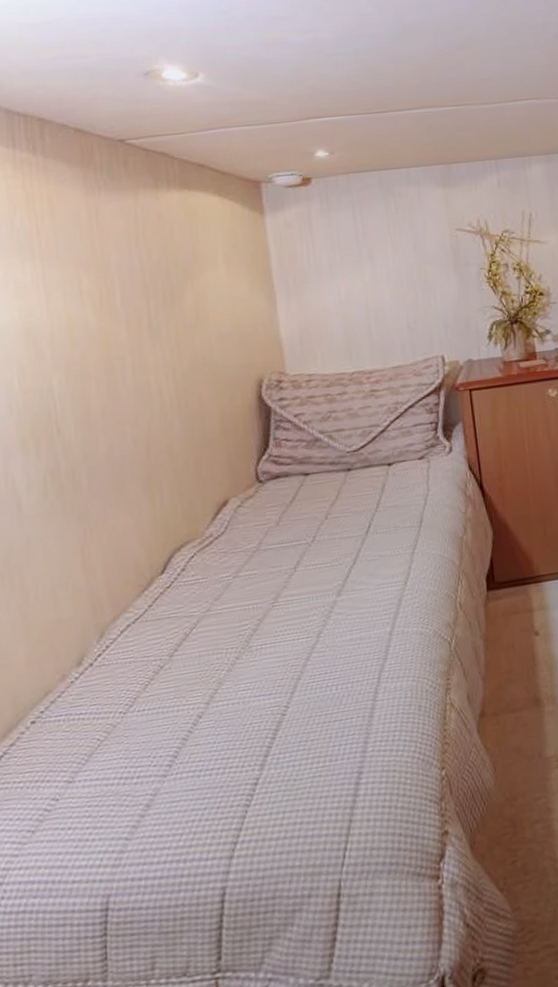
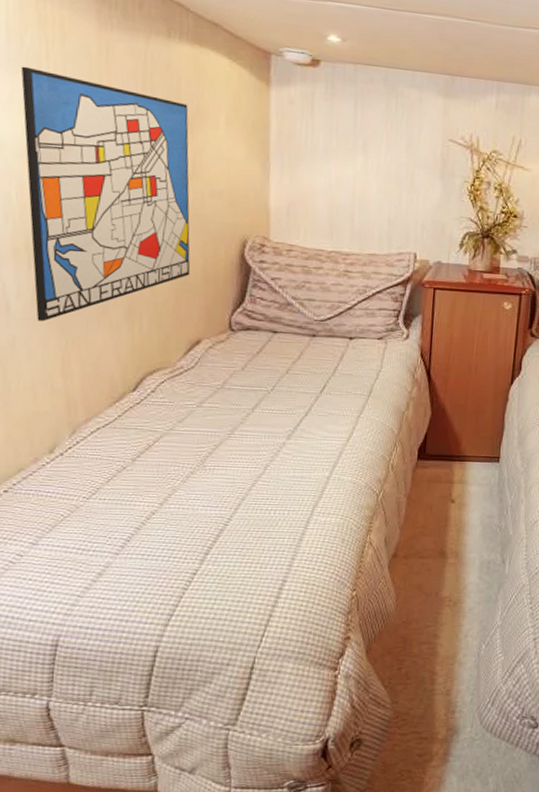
wall art: none [13,247,208,515] -> present [20,66,191,322]

